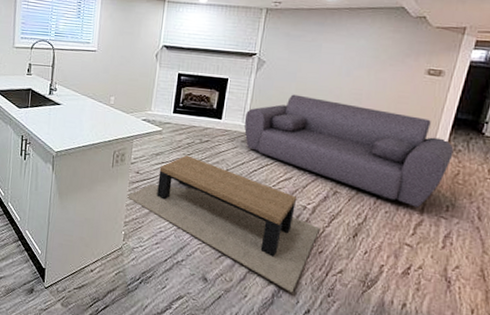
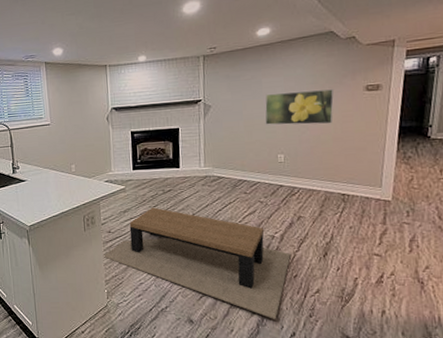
sofa: present [244,94,454,208] -> none [201,131,404,218]
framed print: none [317,59,395,102] -> present [265,89,334,125]

